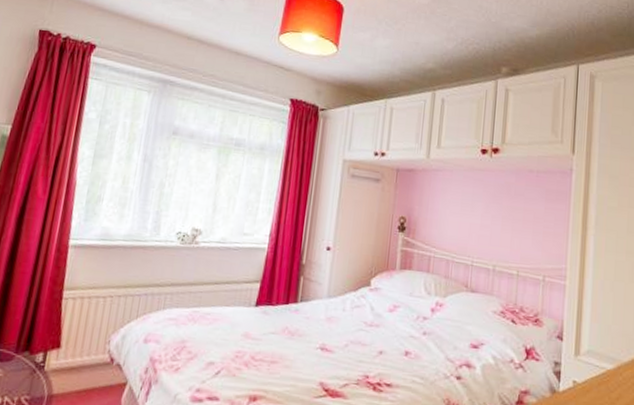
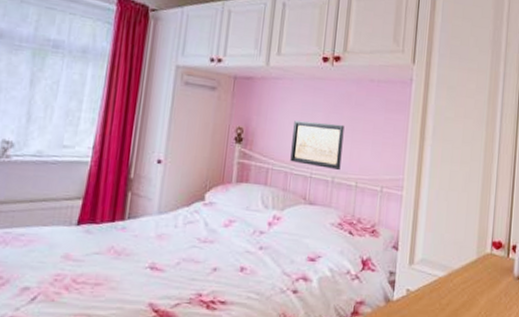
wall art: none [451,210,504,260] -> present [290,121,345,171]

